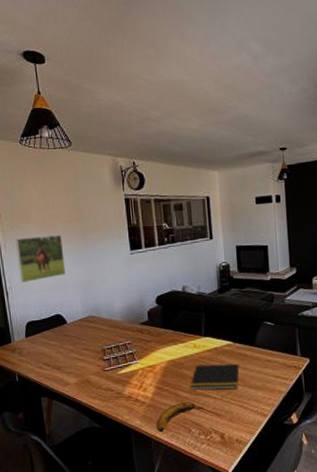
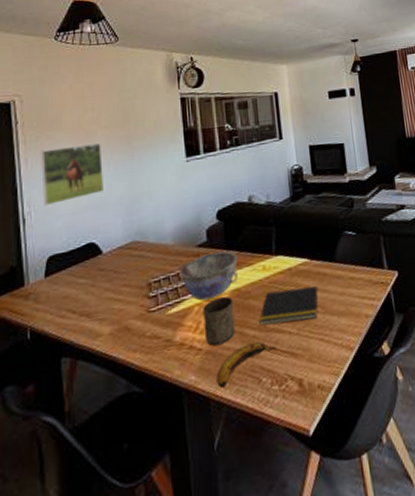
bowl: none [126,330,173,366] -> present [179,251,238,301]
cup: none [145,364,171,401] -> present [203,296,235,346]

